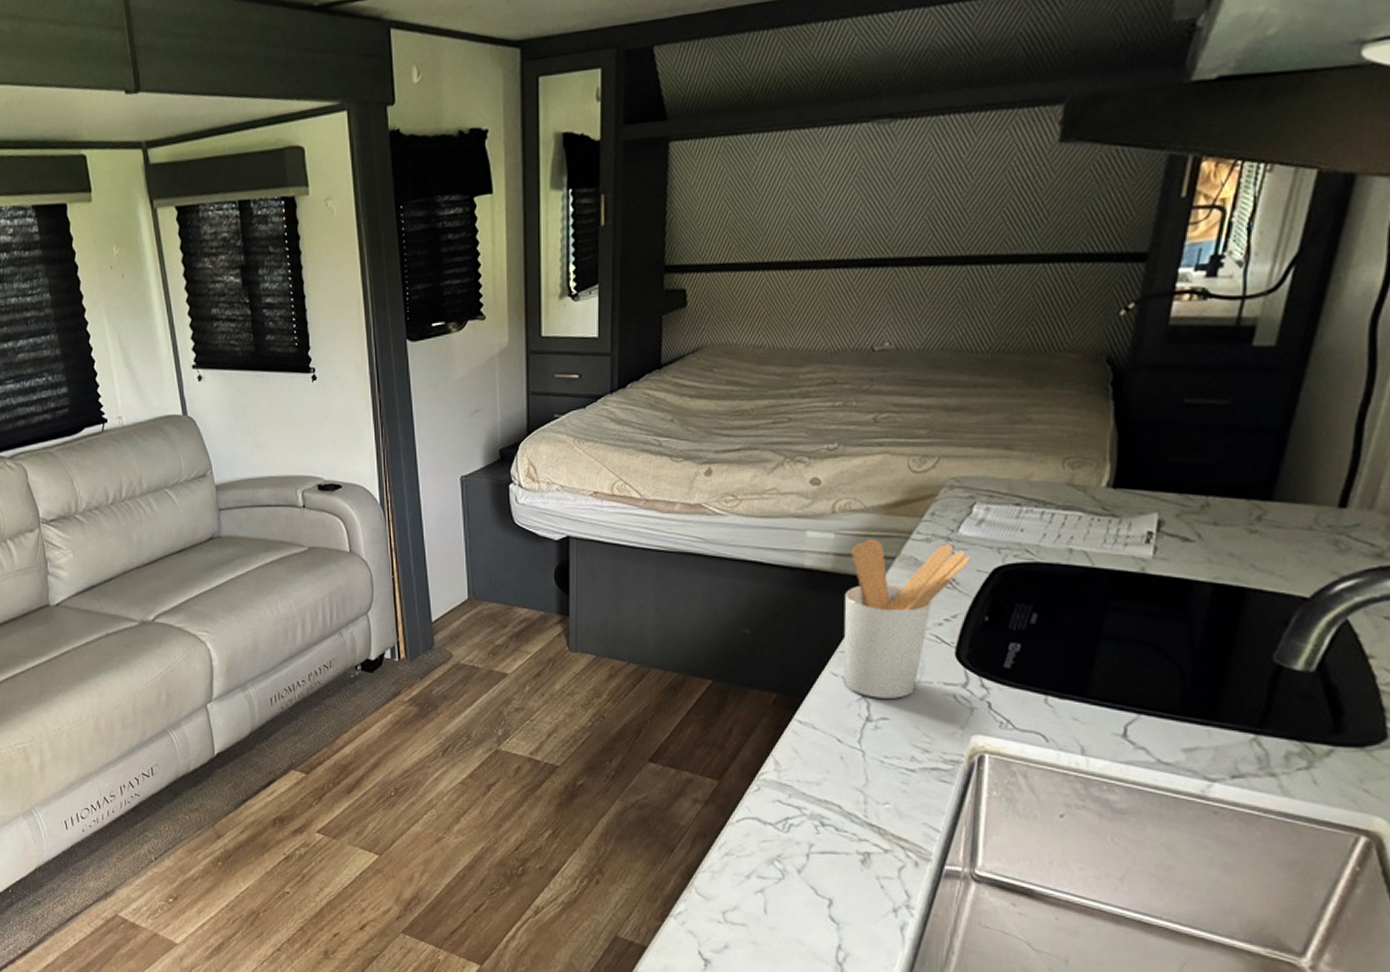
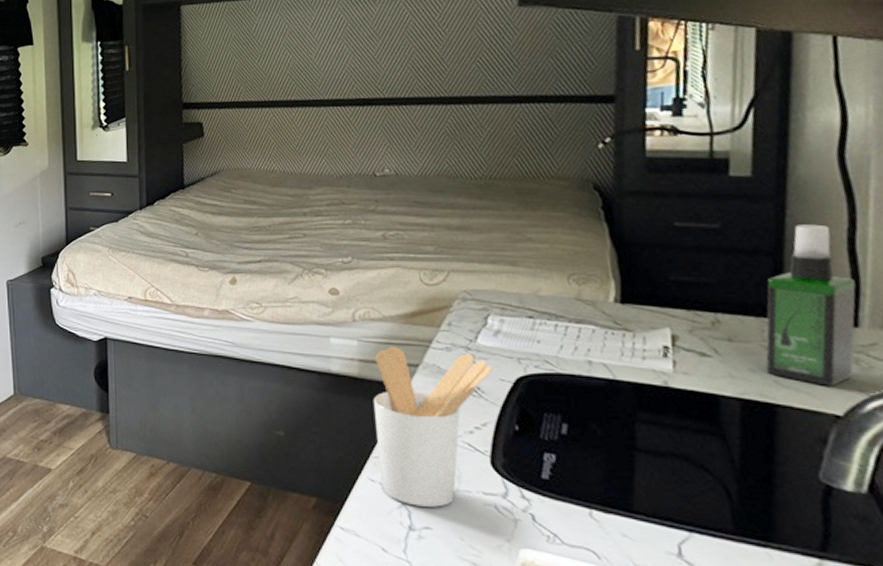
spray bottle: none [1244,399,1355,568] -> present [765,224,856,386]

